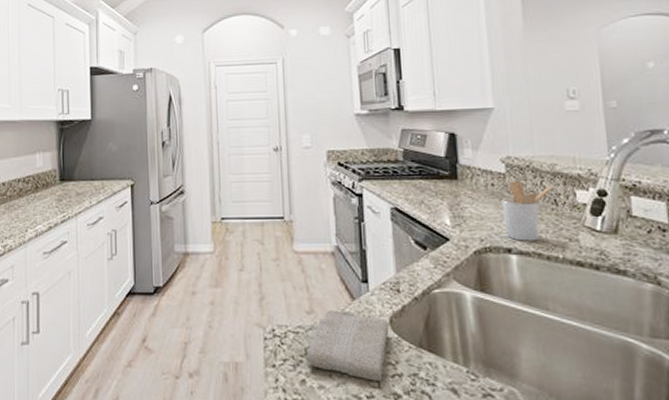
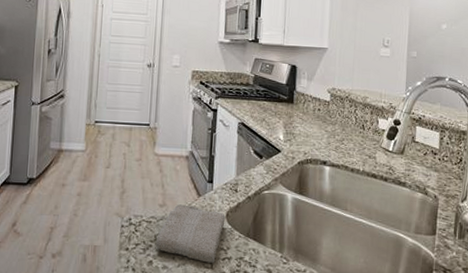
utensil holder: present [501,181,554,241] -> none [323,108,363,156]

